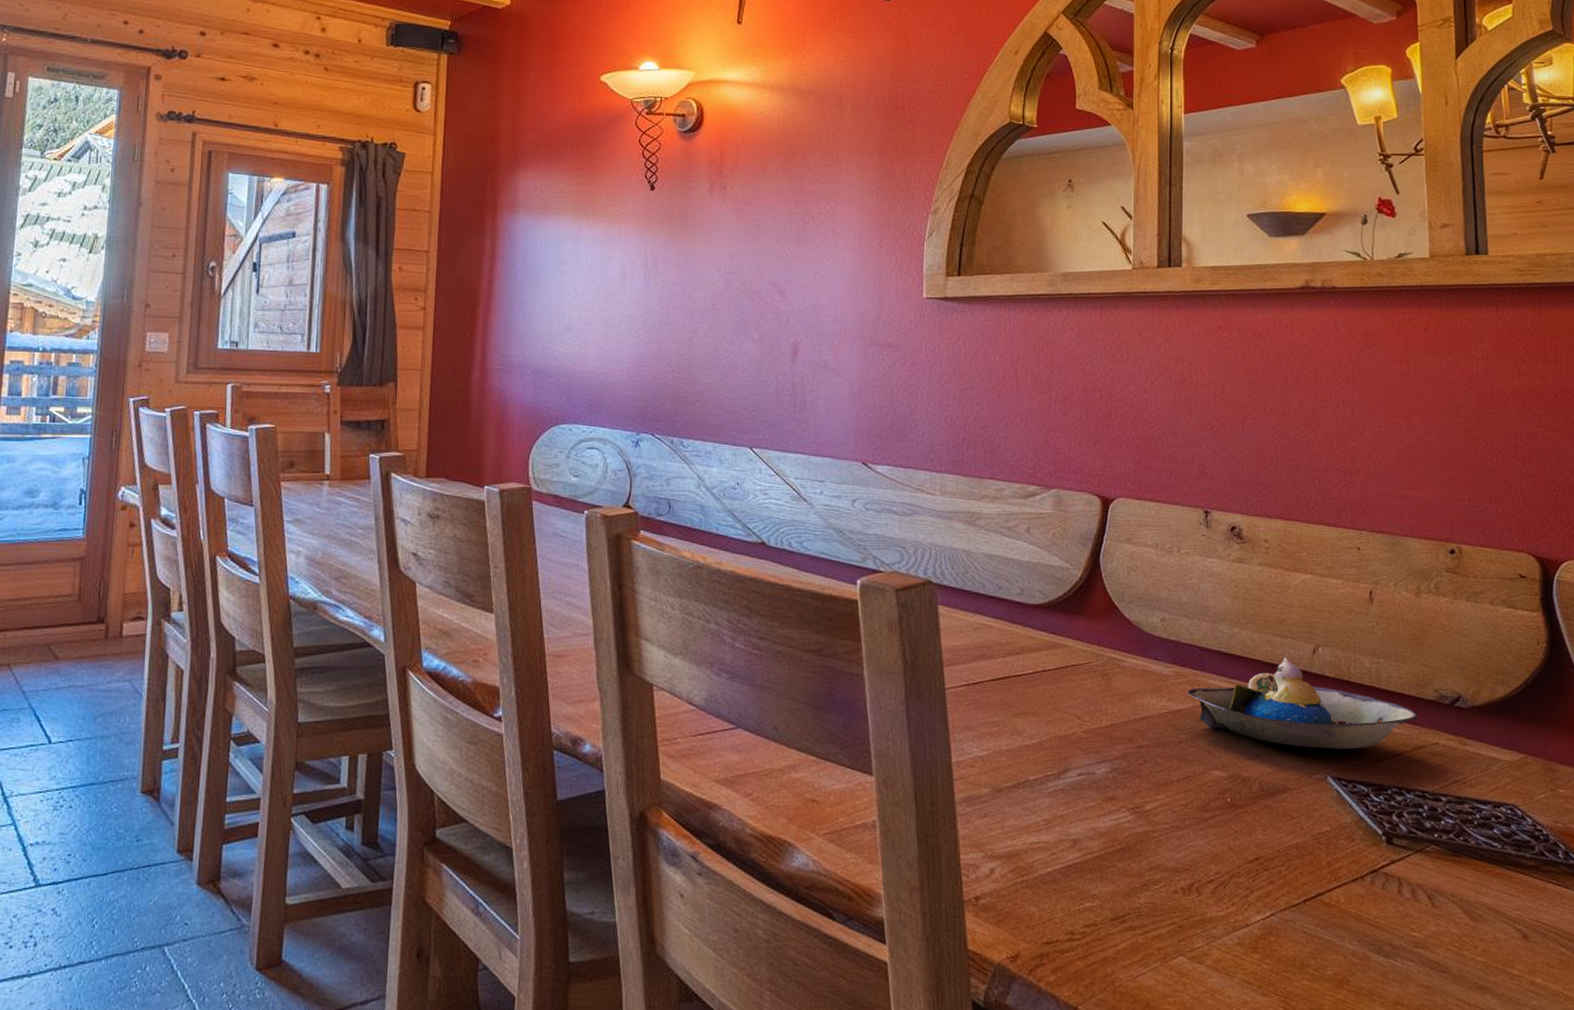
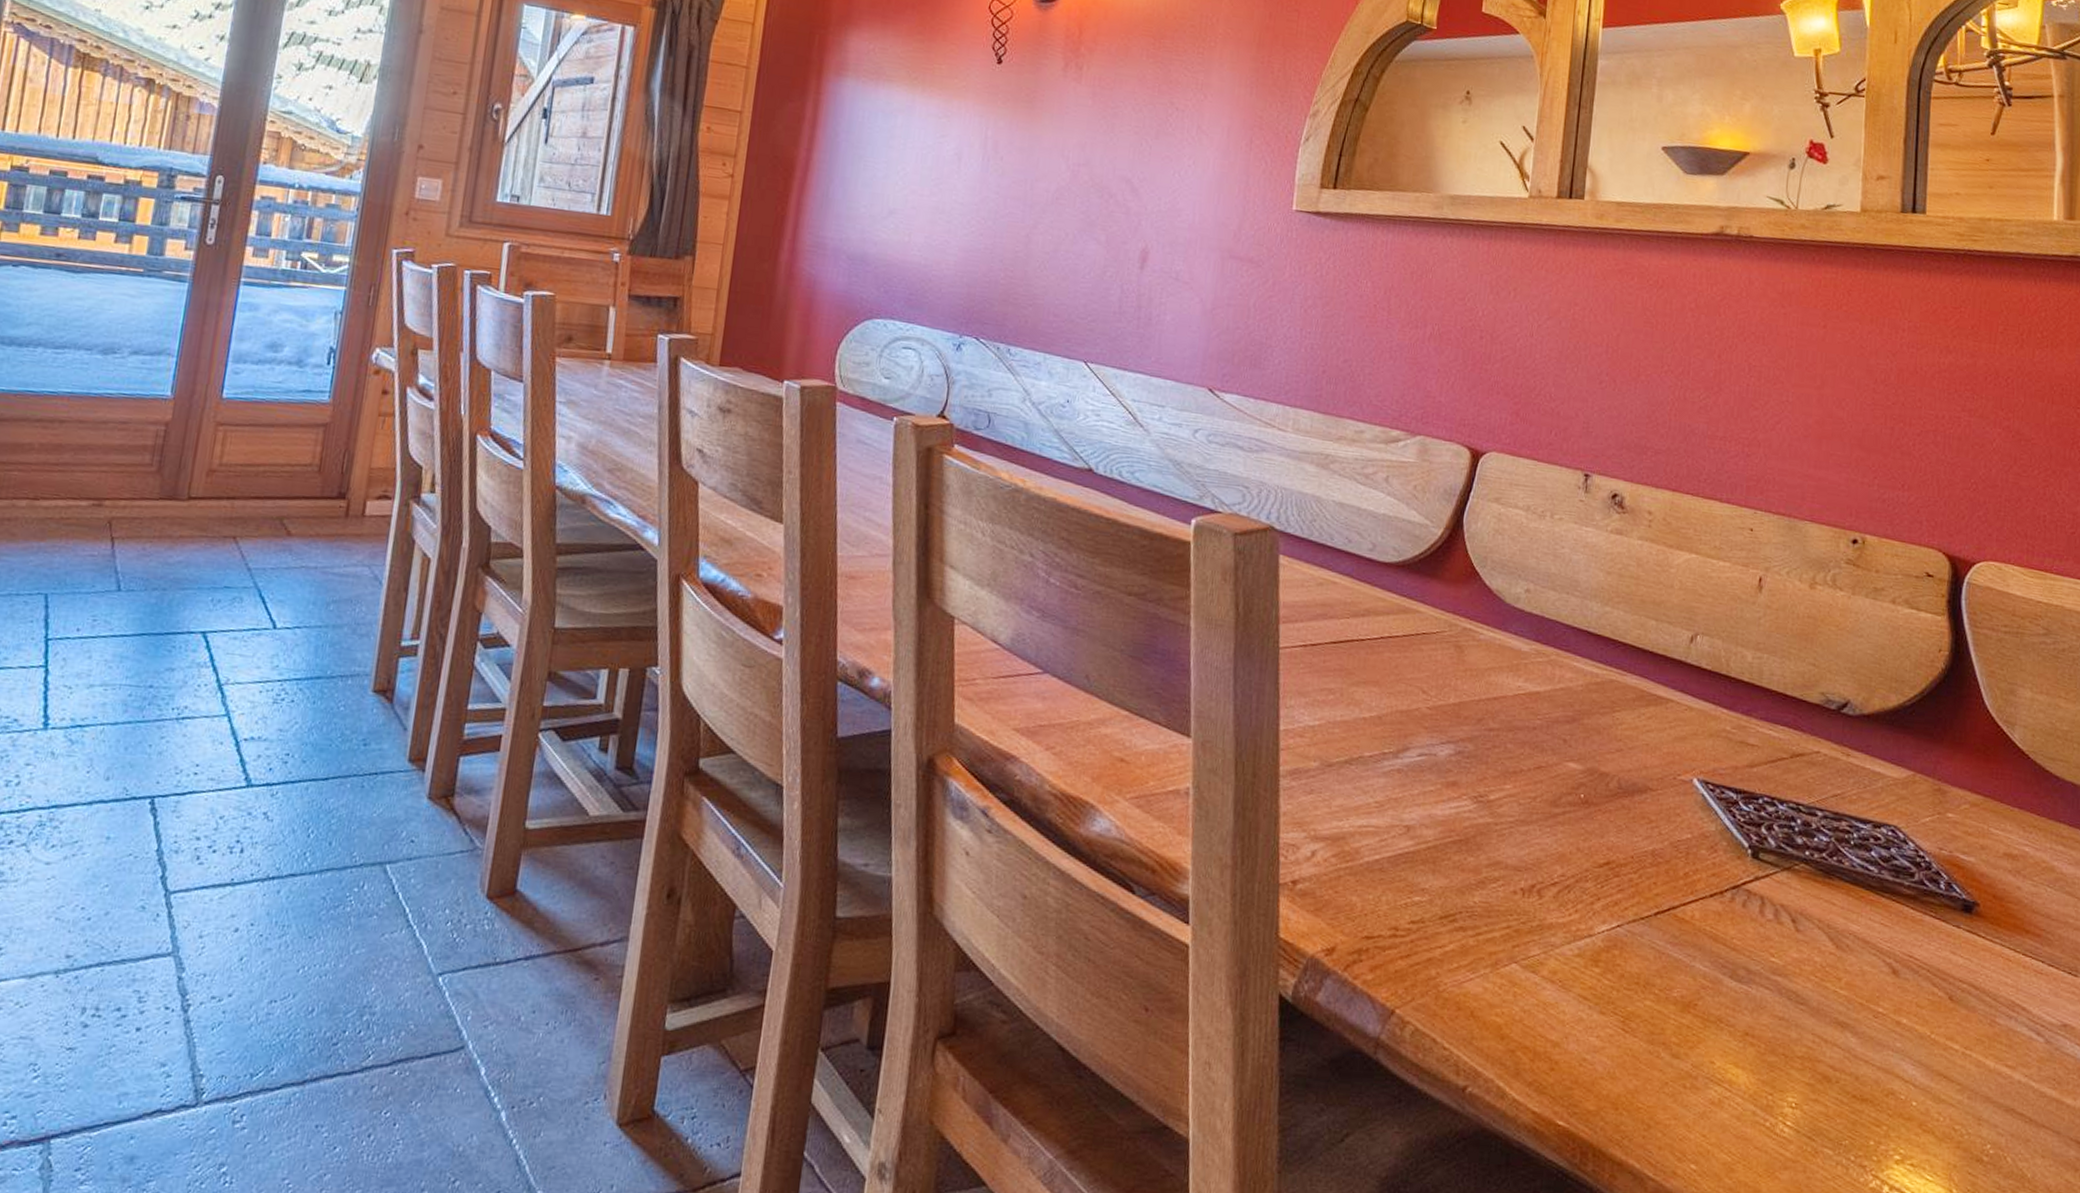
decorative bowl: present [1186,656,1418,750] -> none [1546,642,1800,751]

